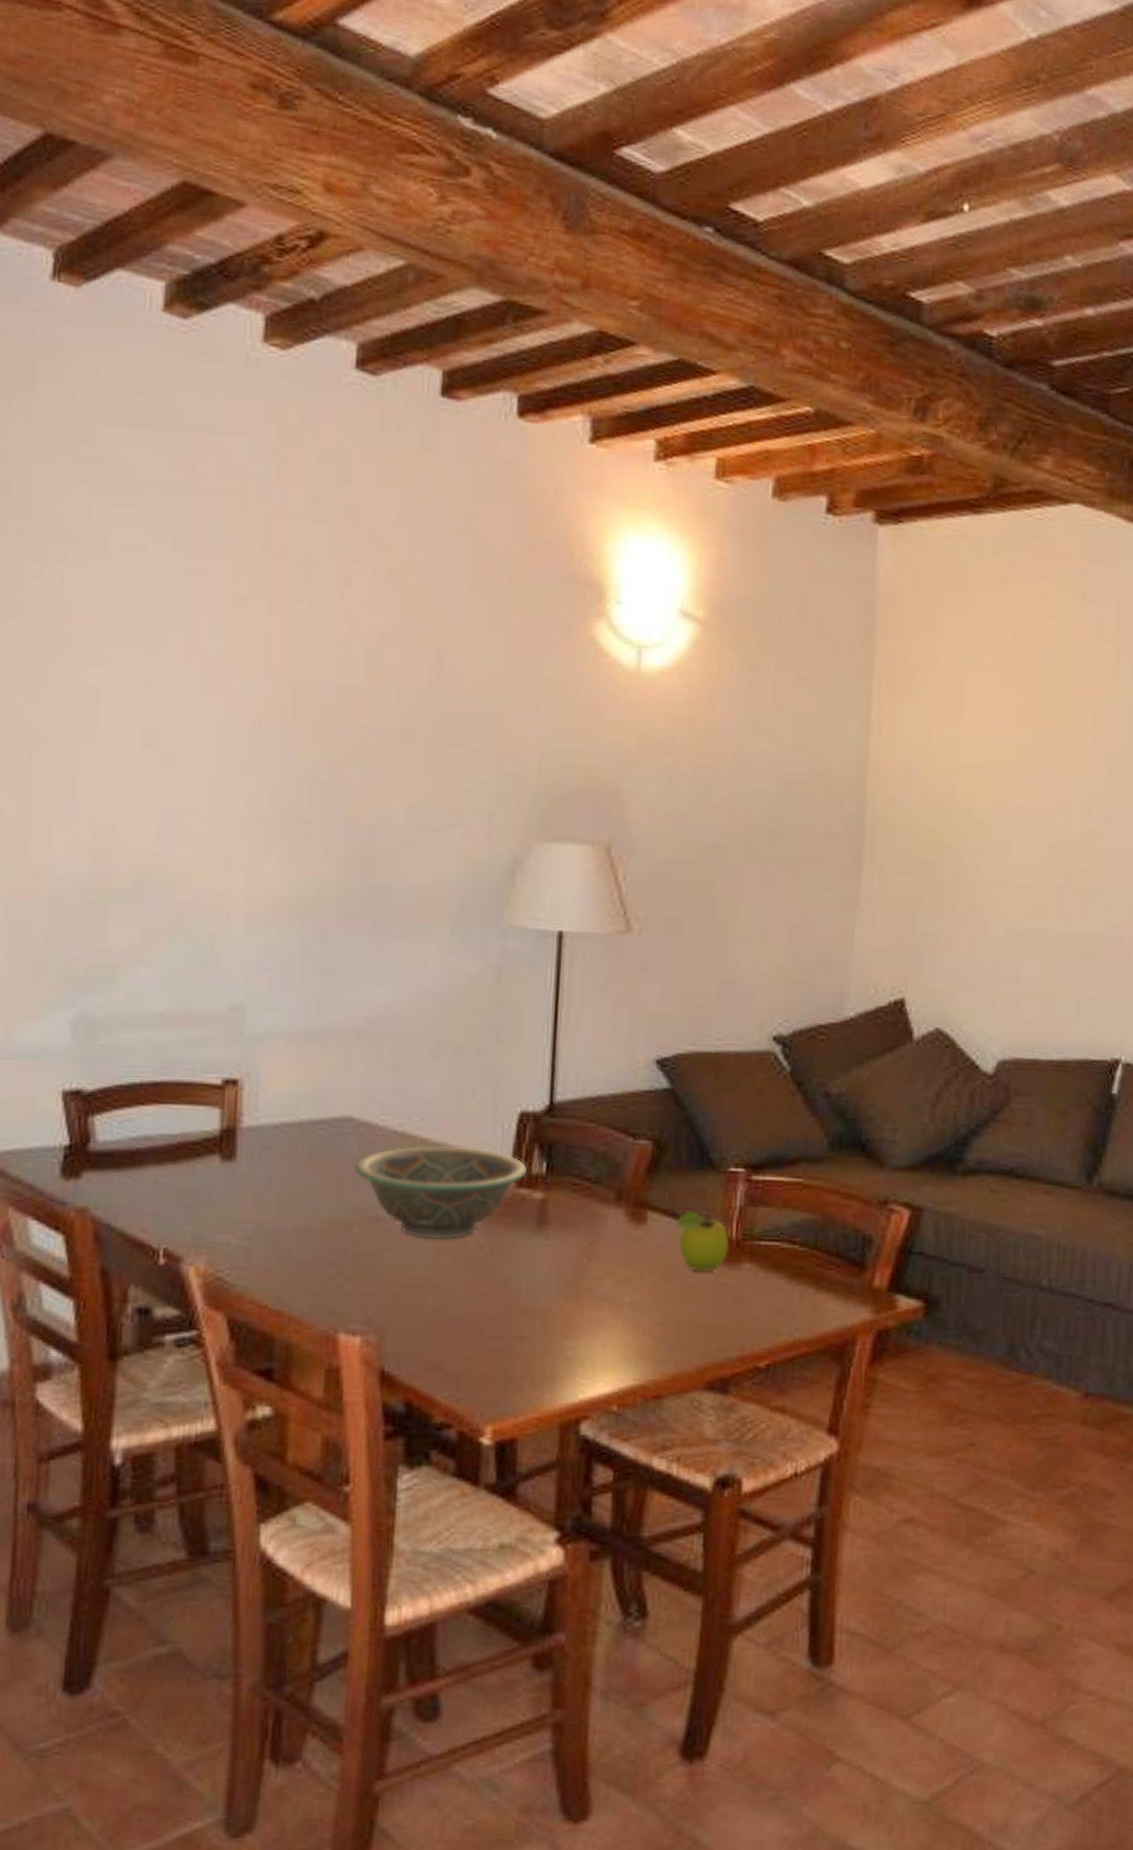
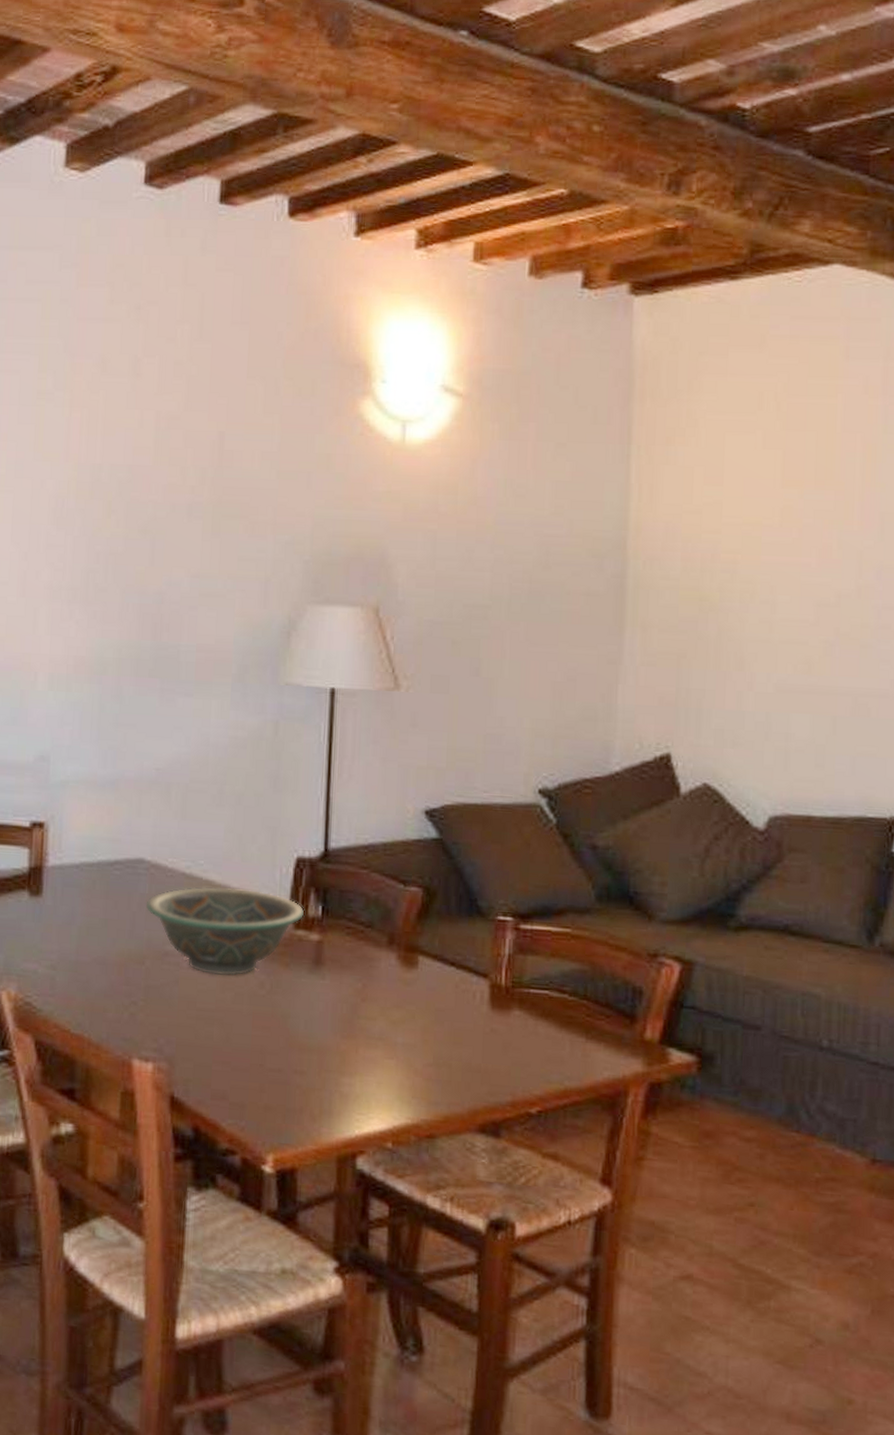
fruit: present [675,1211,729,1272] -> none [445,957,499,1017]

